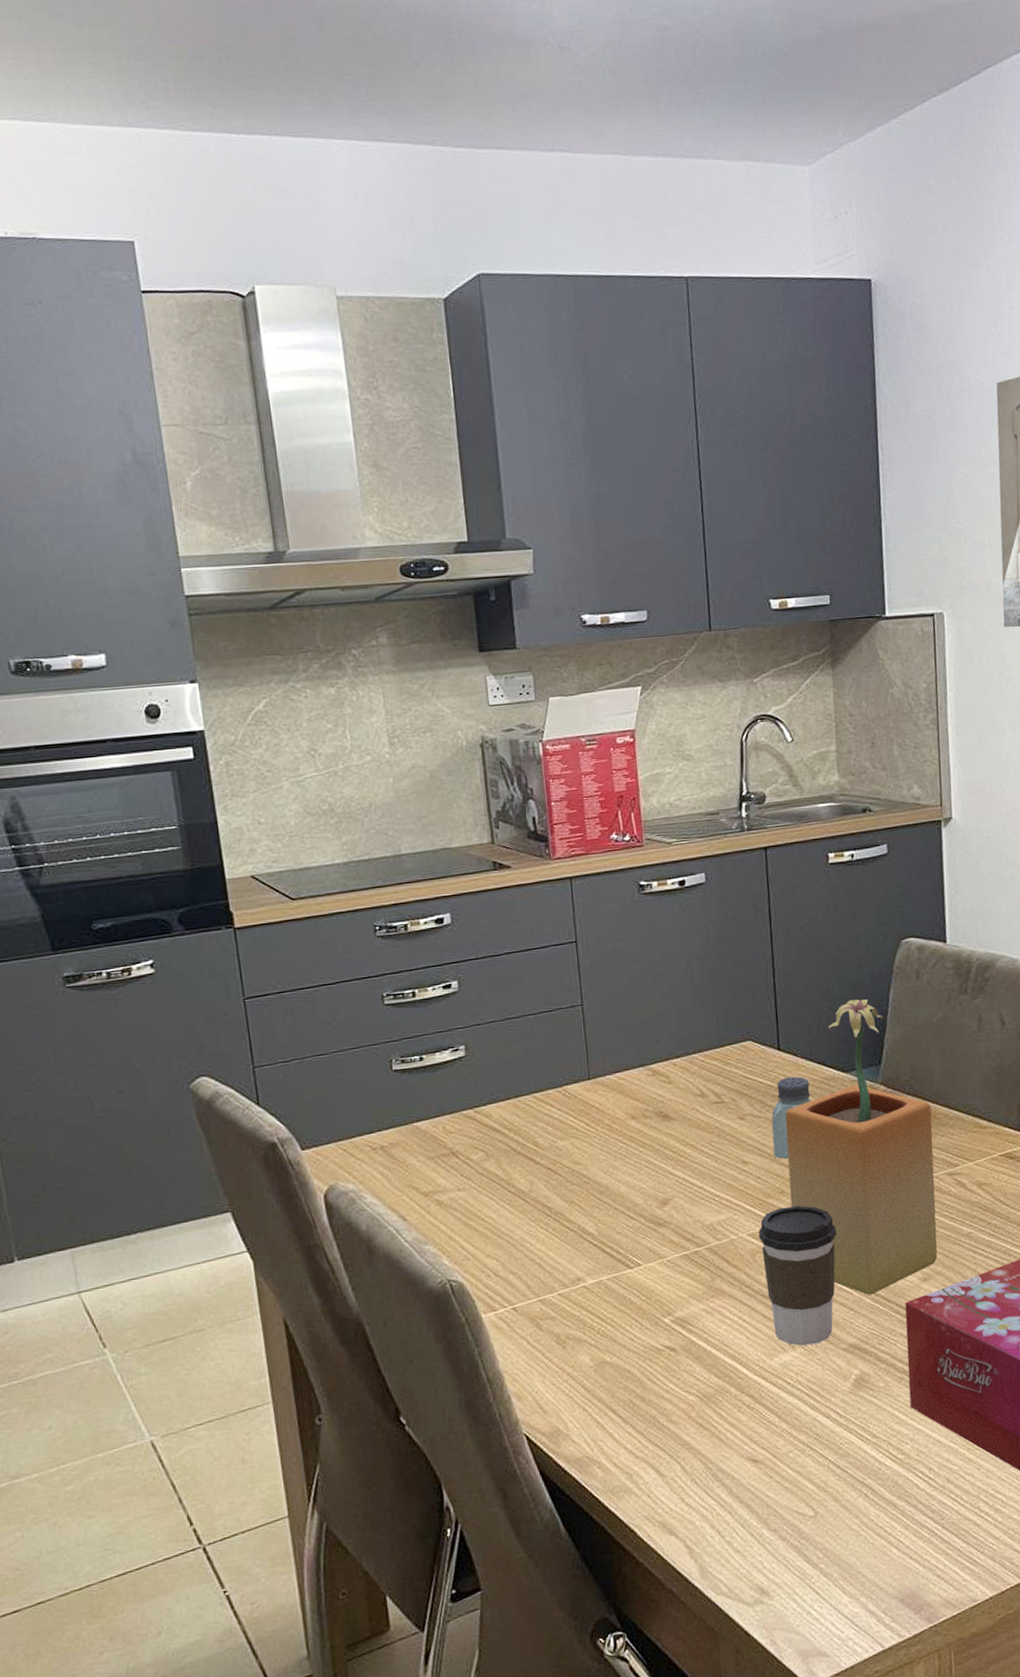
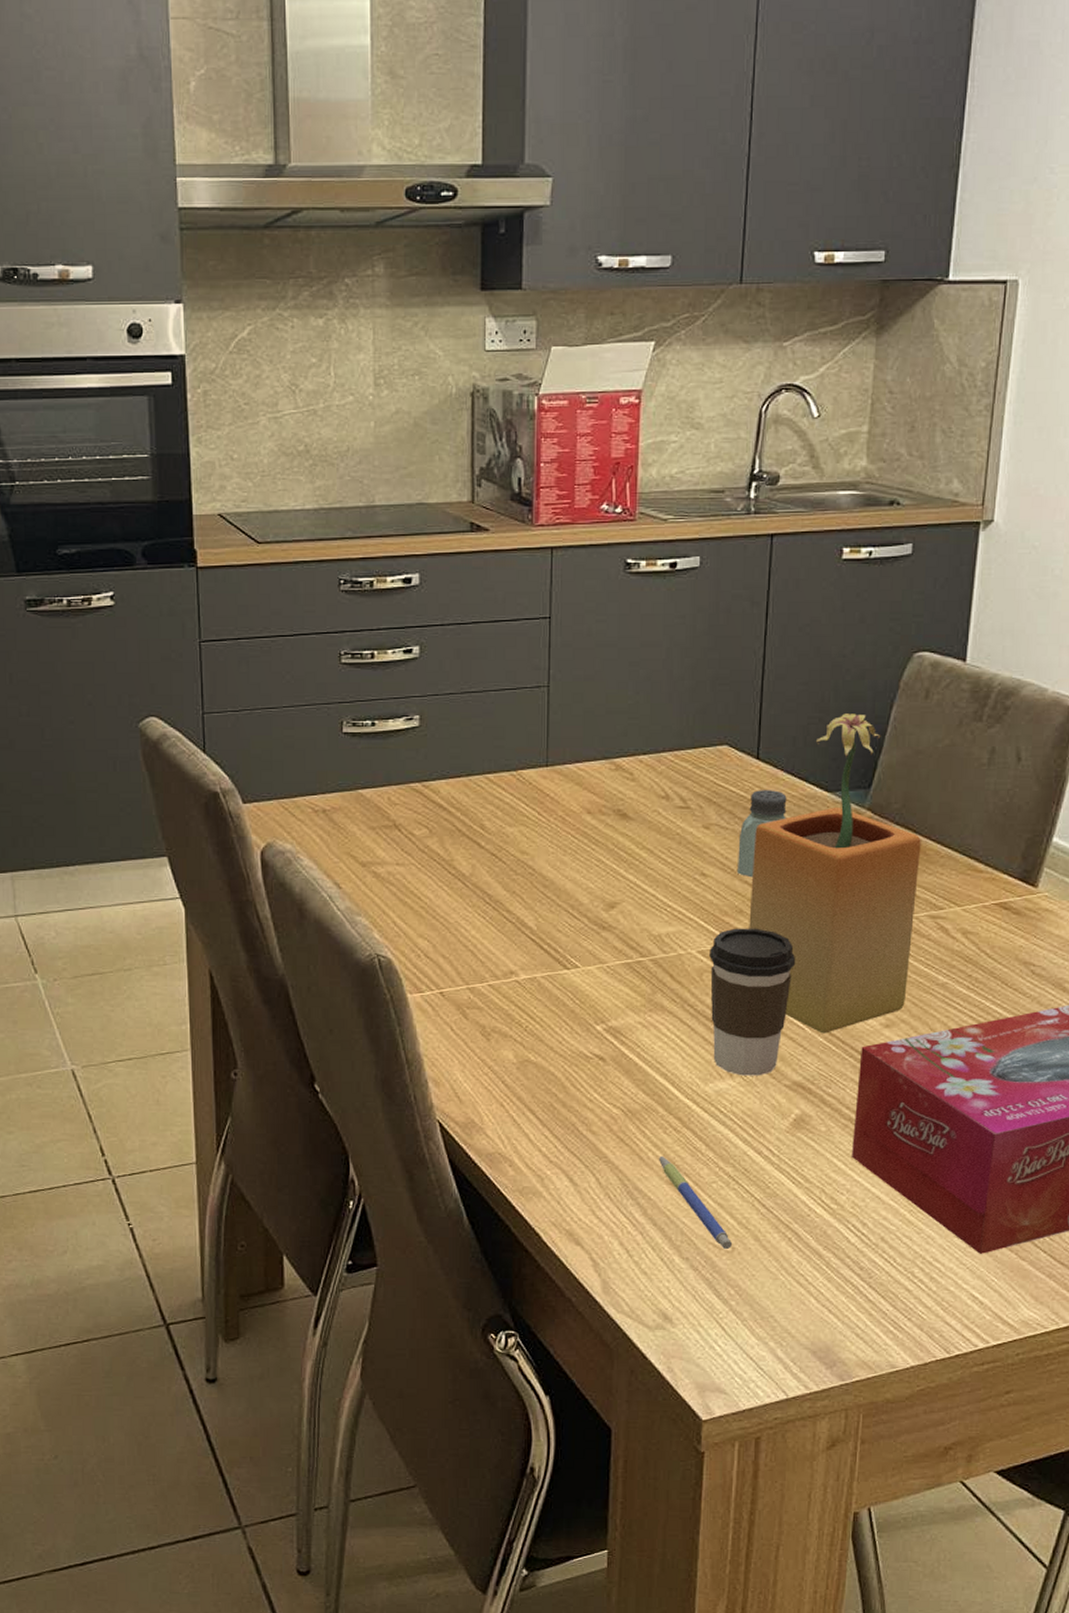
pen: none [737,1434,814,1516] -> present [659,1155,732,1250]

